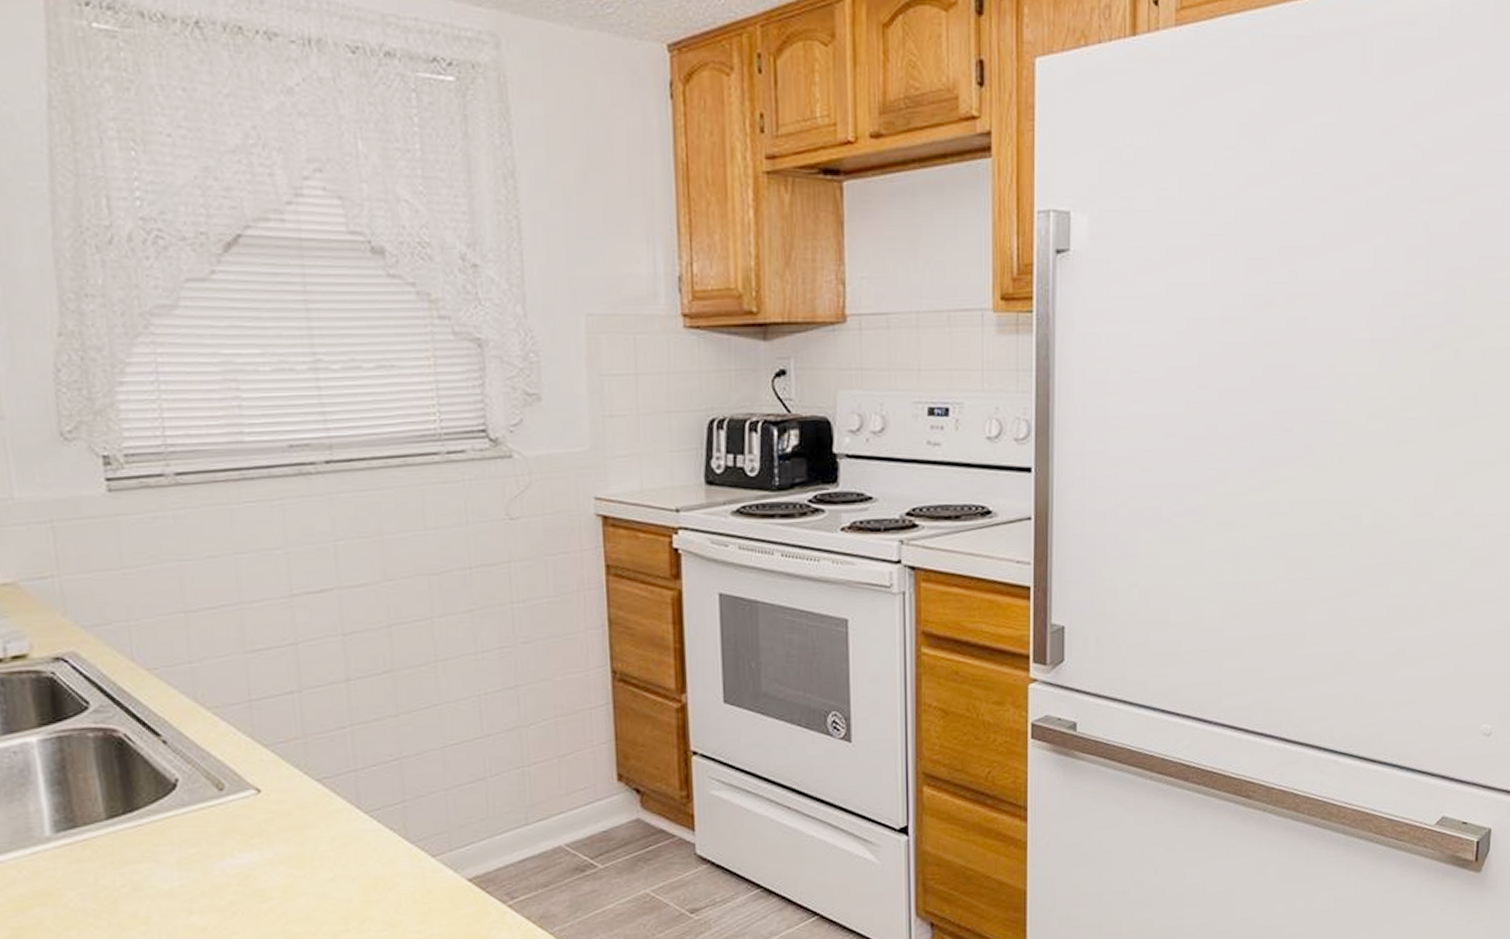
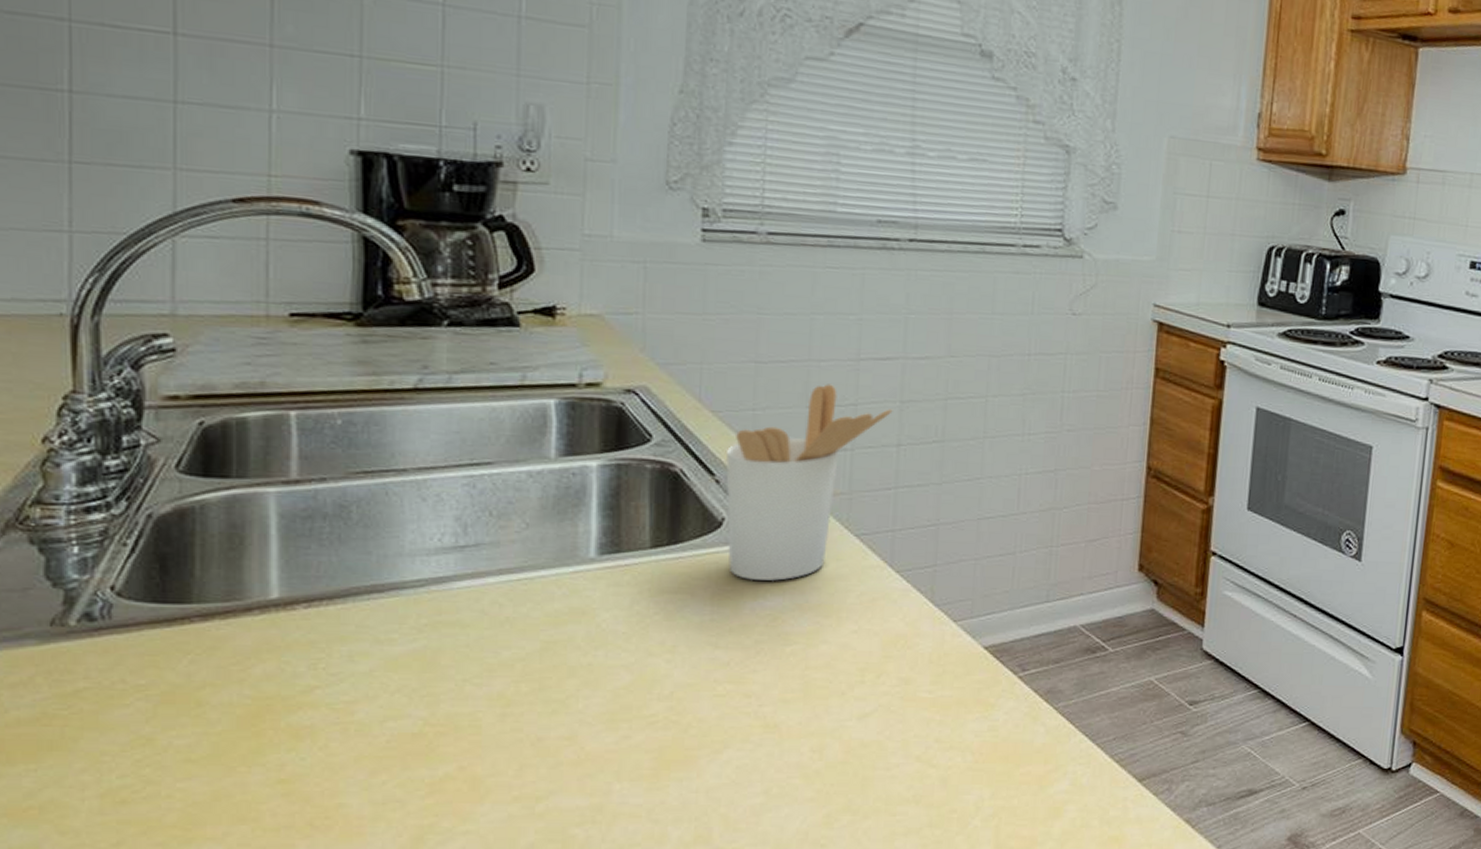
utensil holder: none [169,625,336,840] -> present [725,384,893,581]

